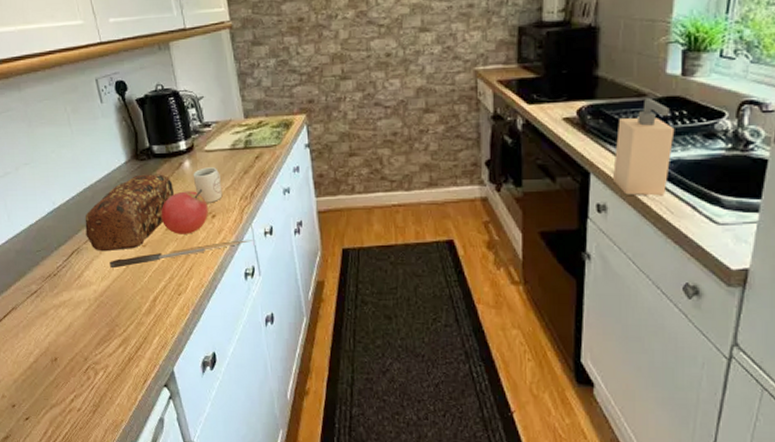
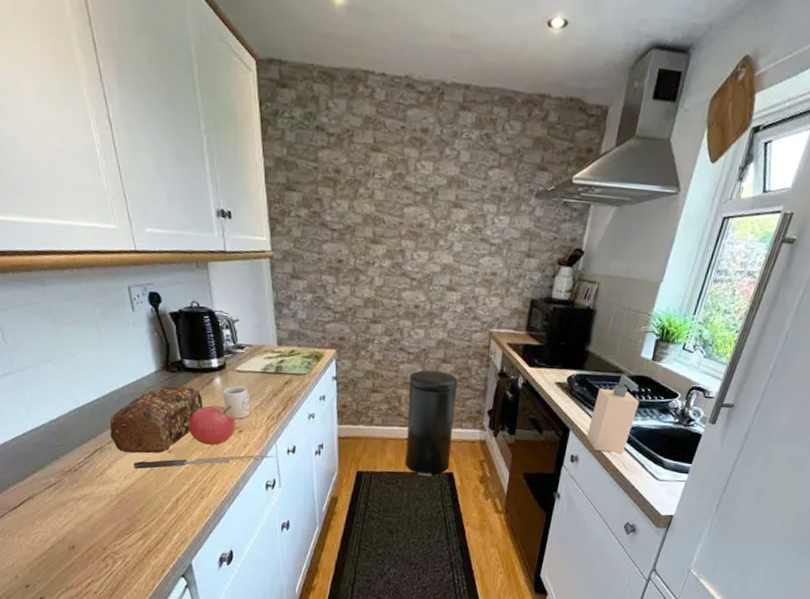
pedal bin: none [389,122,448,247] -> present [405,370,458,476]

